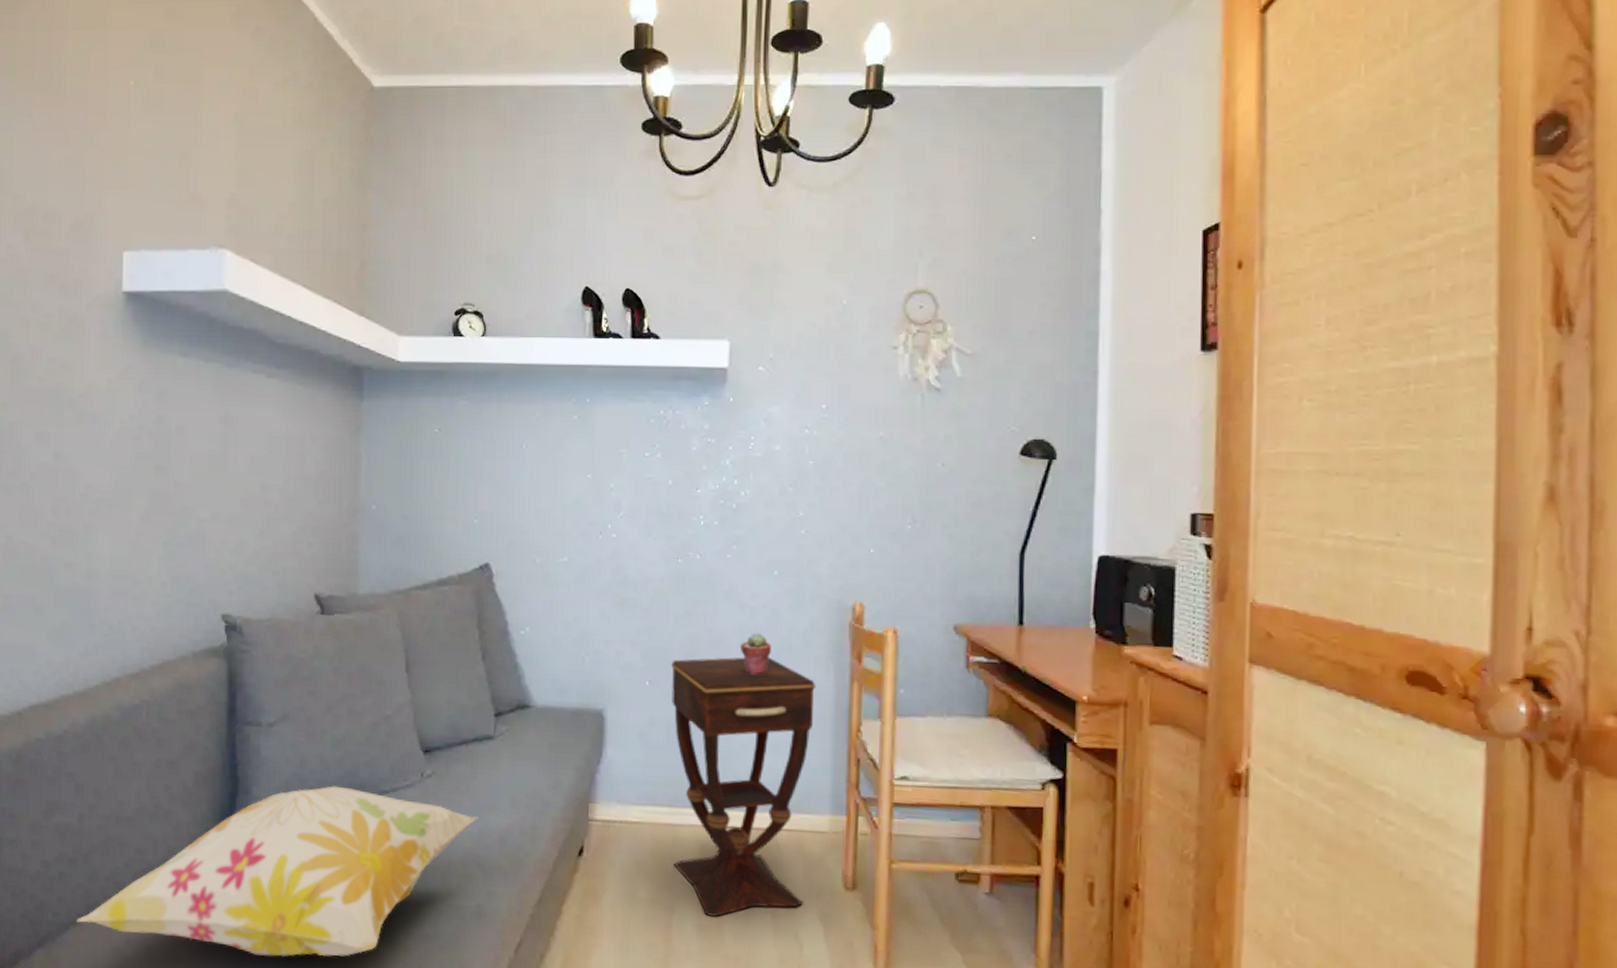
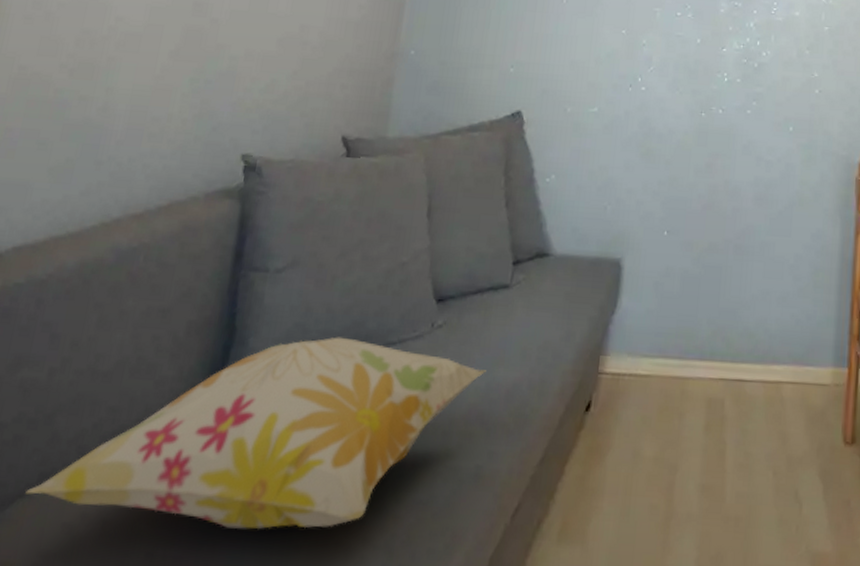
side table: present [671,657,817,917] -> none [680,209,824,475]
potted succulent: present [739,632,772,675] -> none [754,185,785,227]

